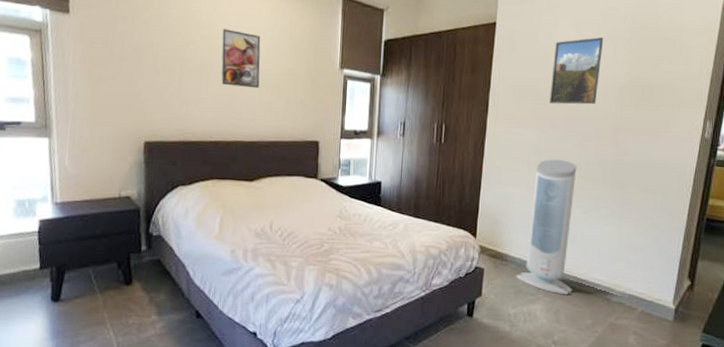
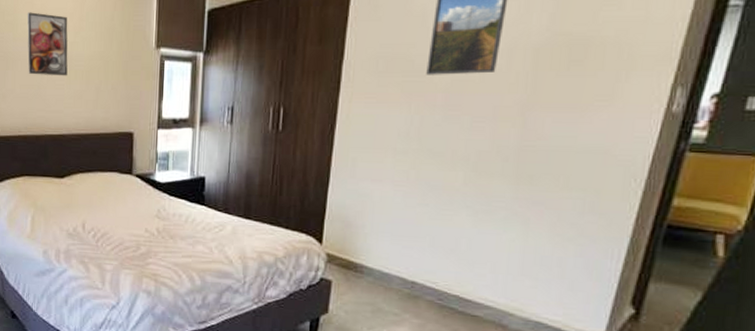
air purifier: present [516,159,577,295] -> none [373,147,464,318]

